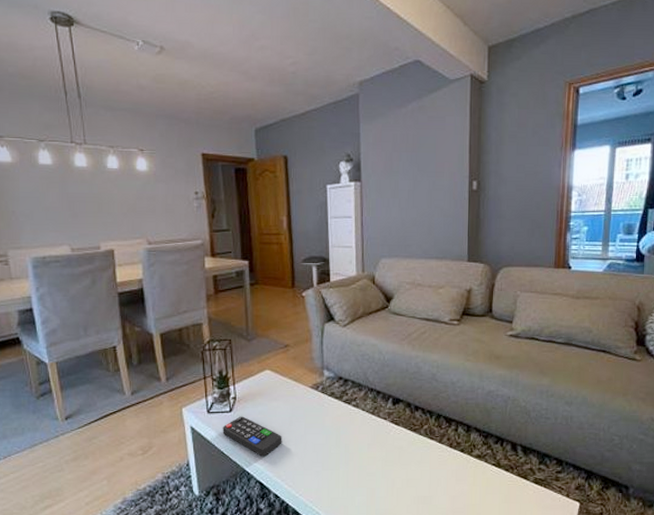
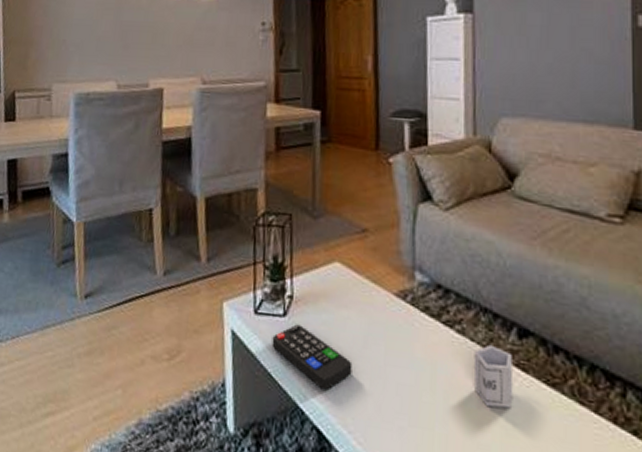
cup: none [364,411,390,450] -> present [473,344,514,409]

